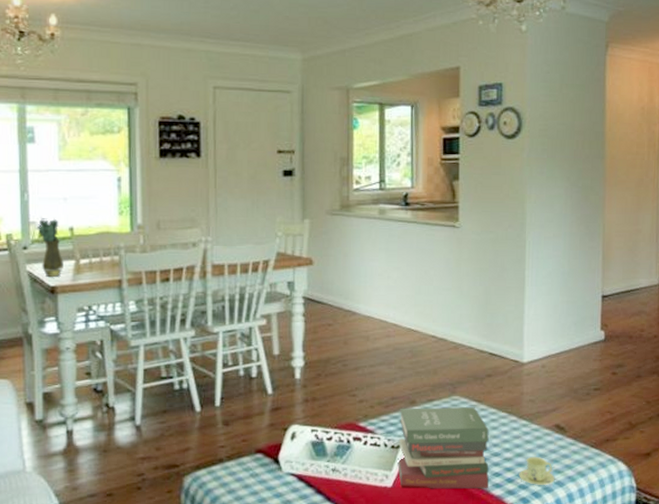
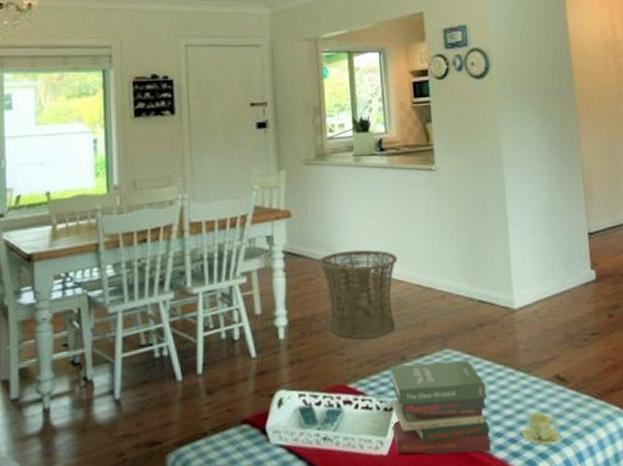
vase: present [36,218,63,277] -> none [12,184,40,244]
basket: none [337,299,414,383] -> present [319,249,397,339]
planter: none [376,168,403,210] -> present [351,114,378,156]

